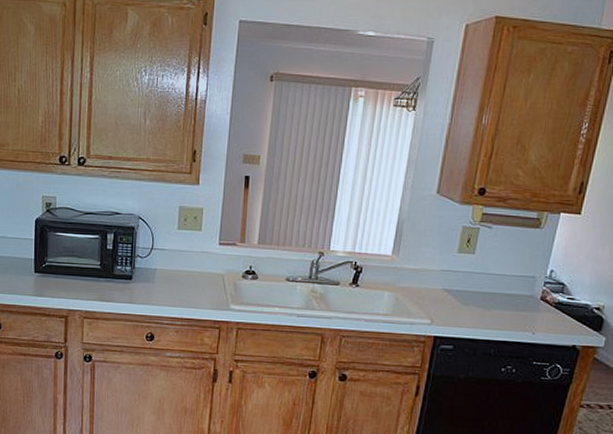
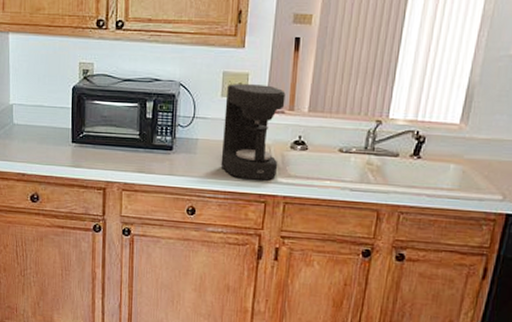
coffee maker: none [178,217,237,308] -> present [220,84,286,180]

